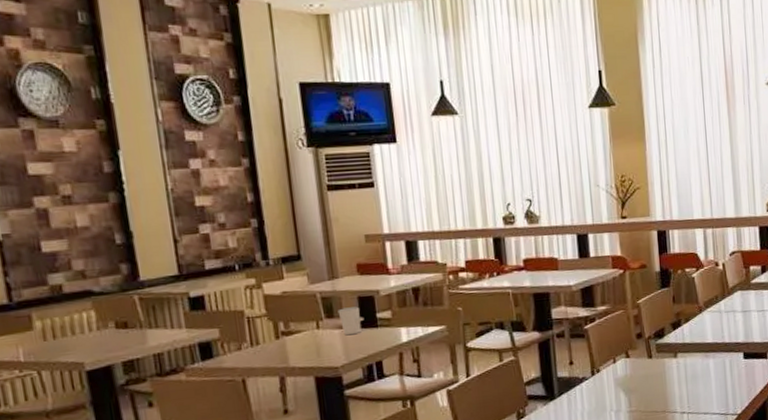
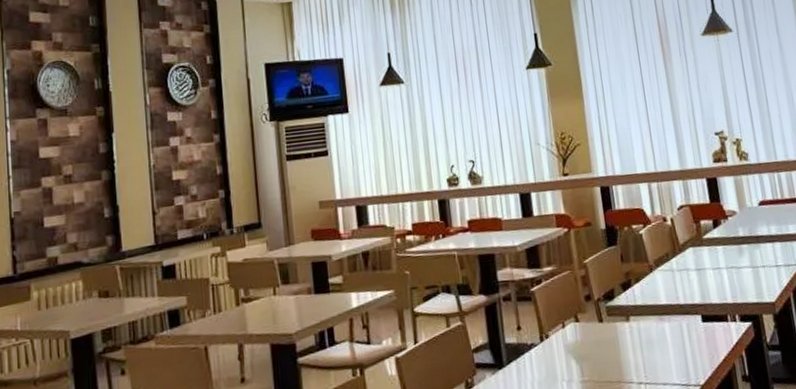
cup: present [338,306,365,336] -> none [293,272,318,302]

